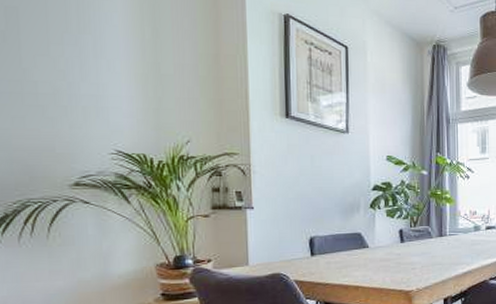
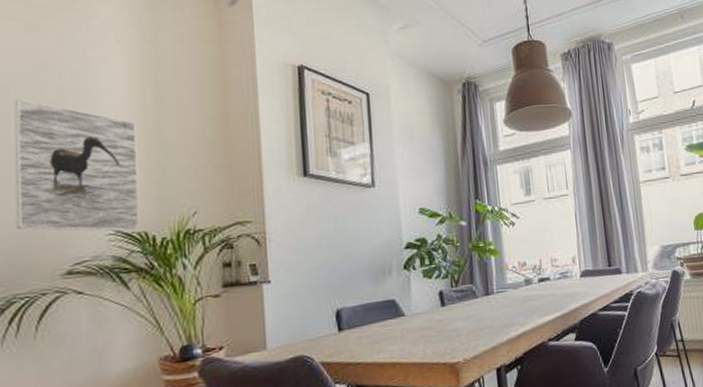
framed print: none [23,21,140,153] -> present [14,98,141,232]

